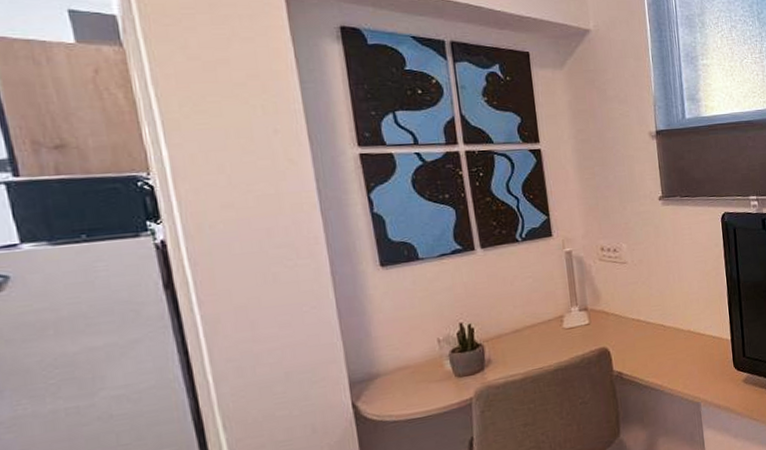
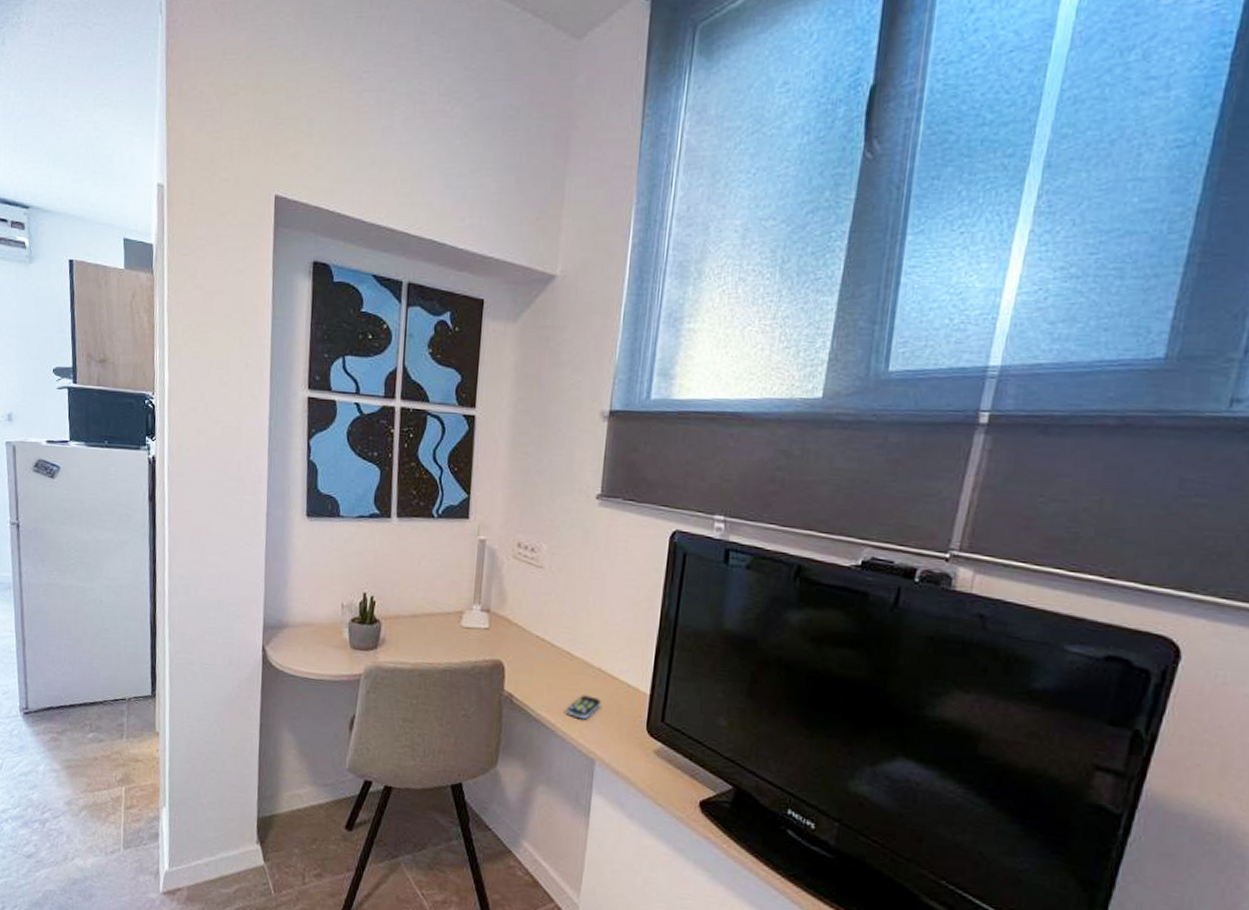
remote control: none [669,354,696,375] -> present [567,695,602,720]

